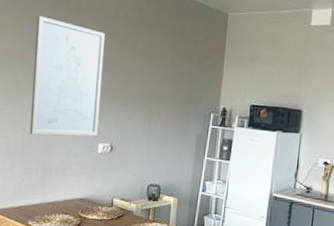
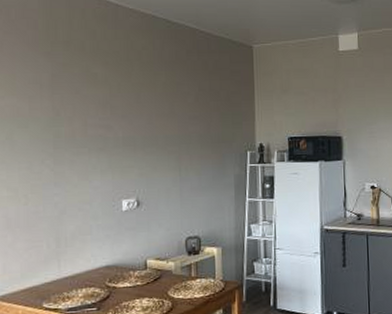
wall art: present [29,15,106,137] -> none [30,64,119,201]

